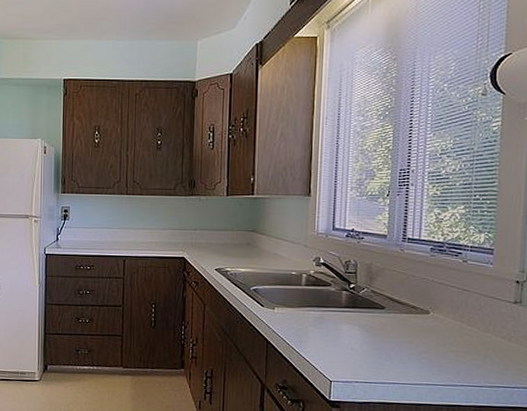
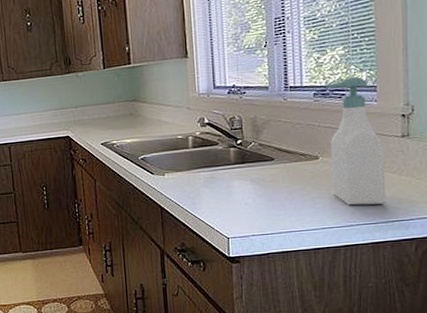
soap bottle: none [440,236,496,369] -> present [325,76,386,206]

